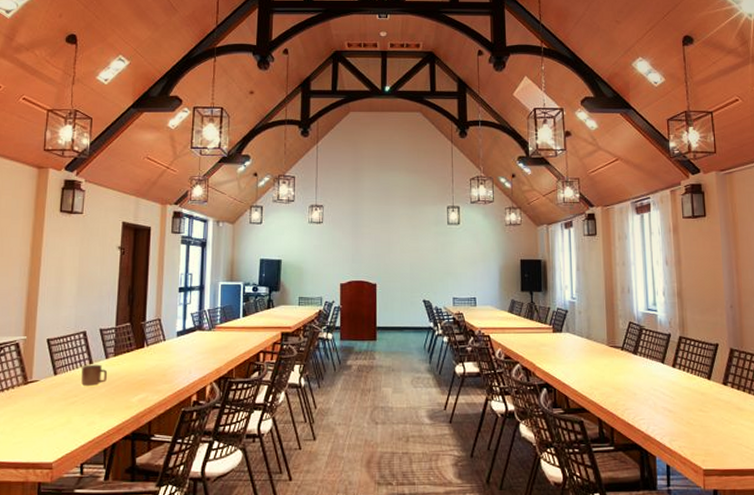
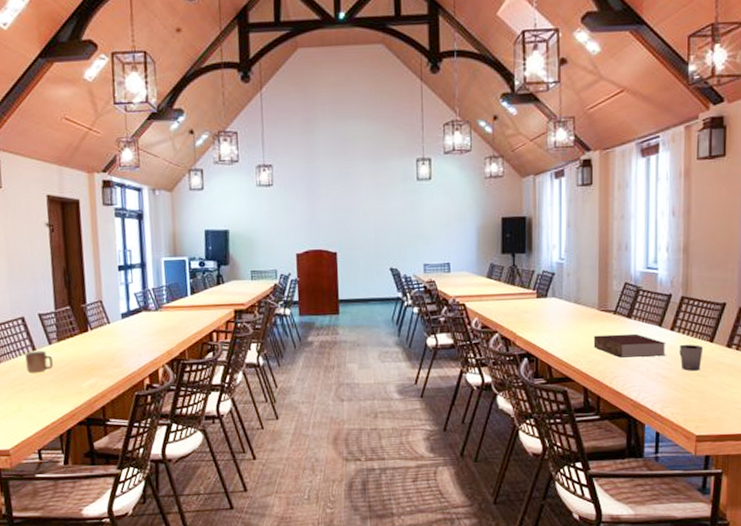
book: none [604,369,670,391] -> present [593,333,666,358]
cup: none [681,380,702,406] -> present [679,344,703,371]

